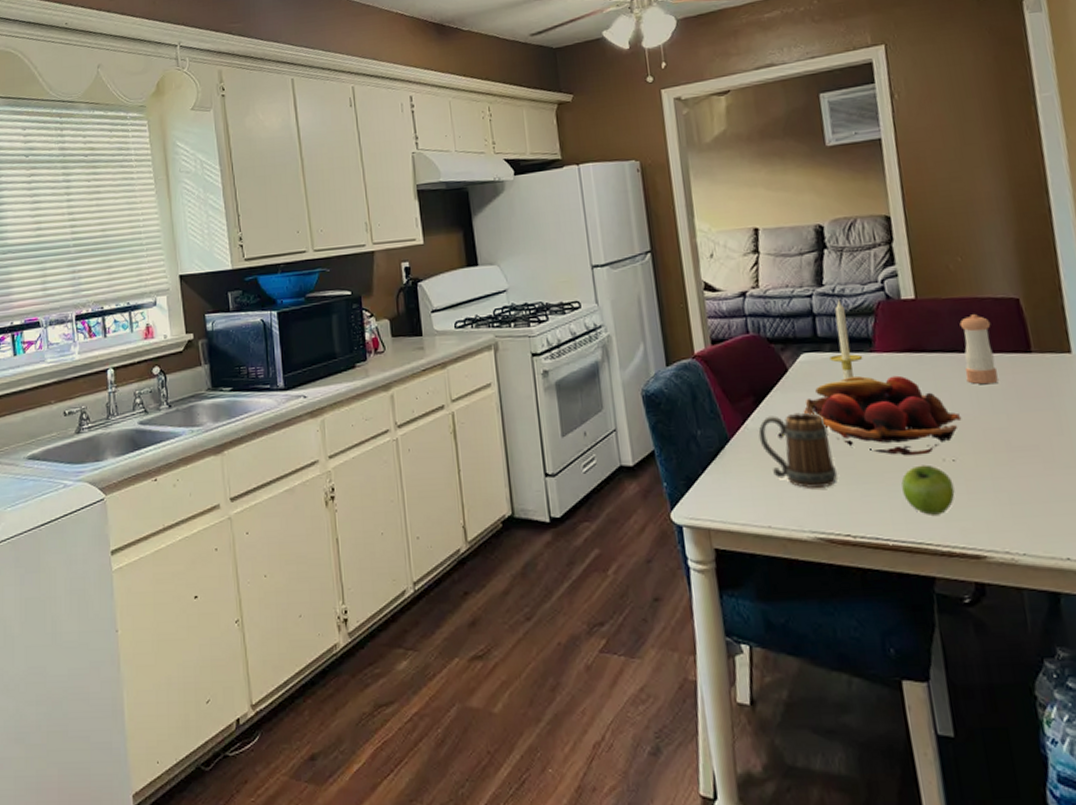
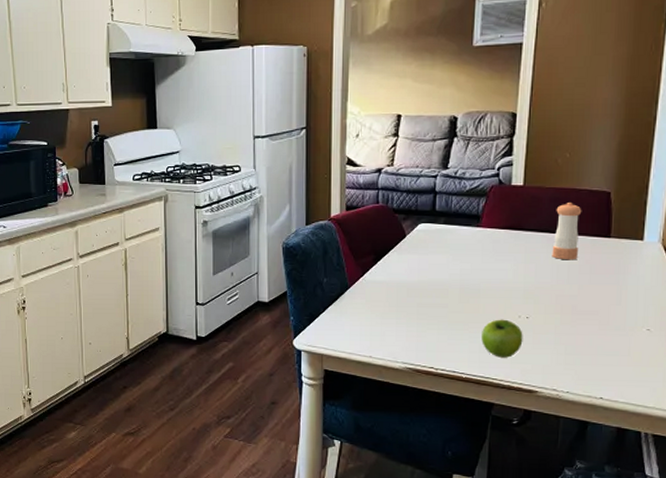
mug: present [758,412,838,488] -> none [373,271,432,330]
fruit basket: present [803,375,962,456] -> none [412,245,541,312]
candle: present [829,300,863,379] -> none [442,181,470,247]

